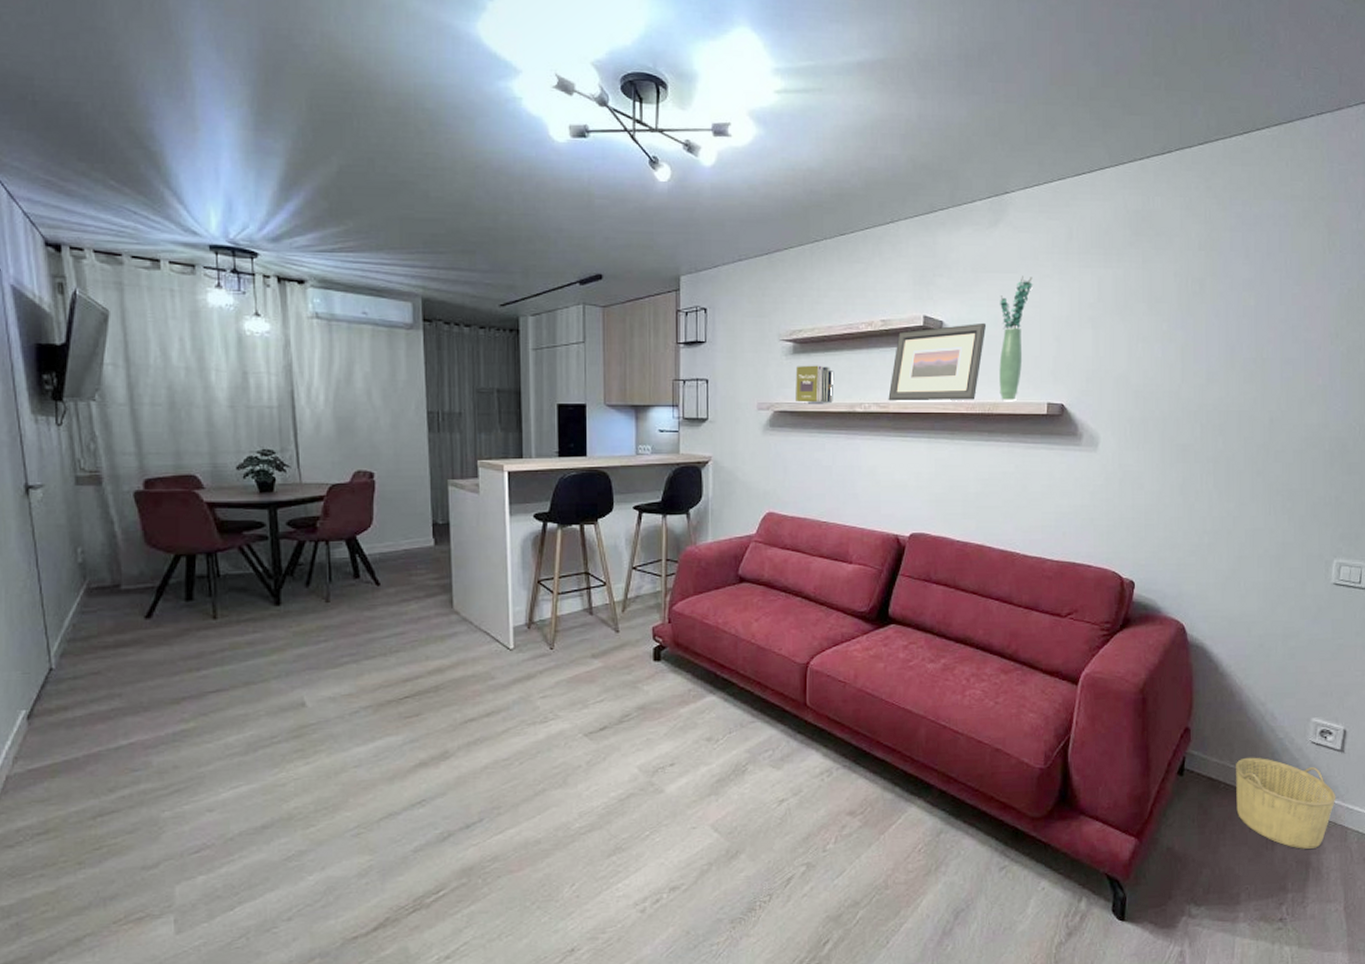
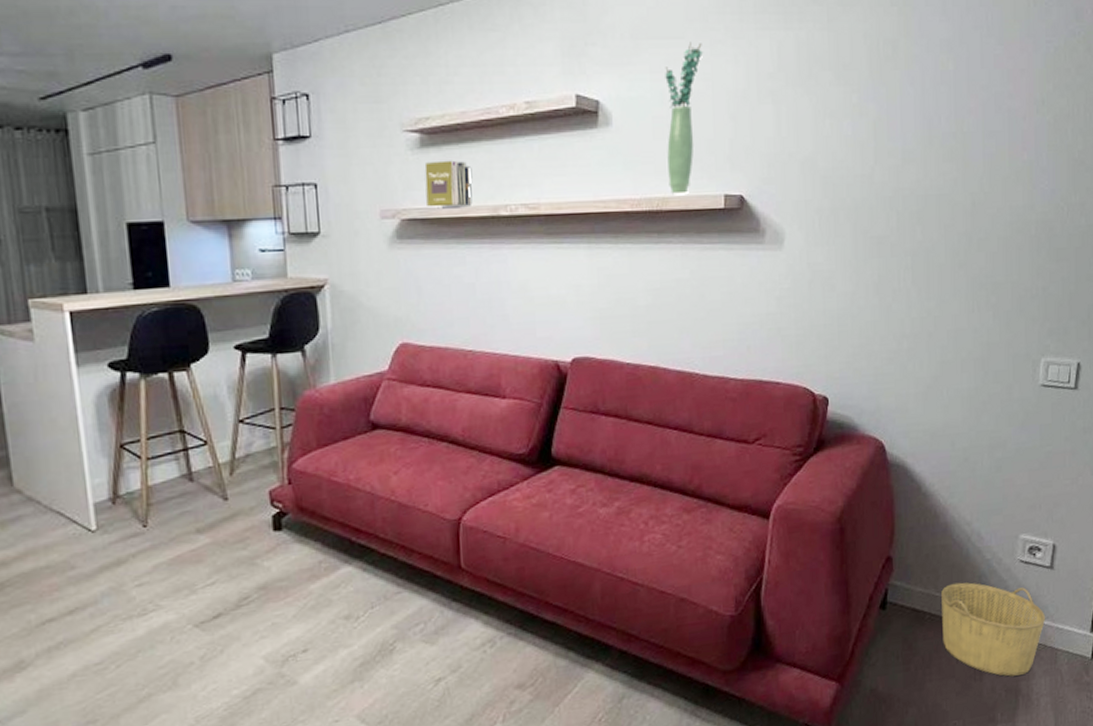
picture frame: present [888,322,987,401] -> none [538,100,651,201]

